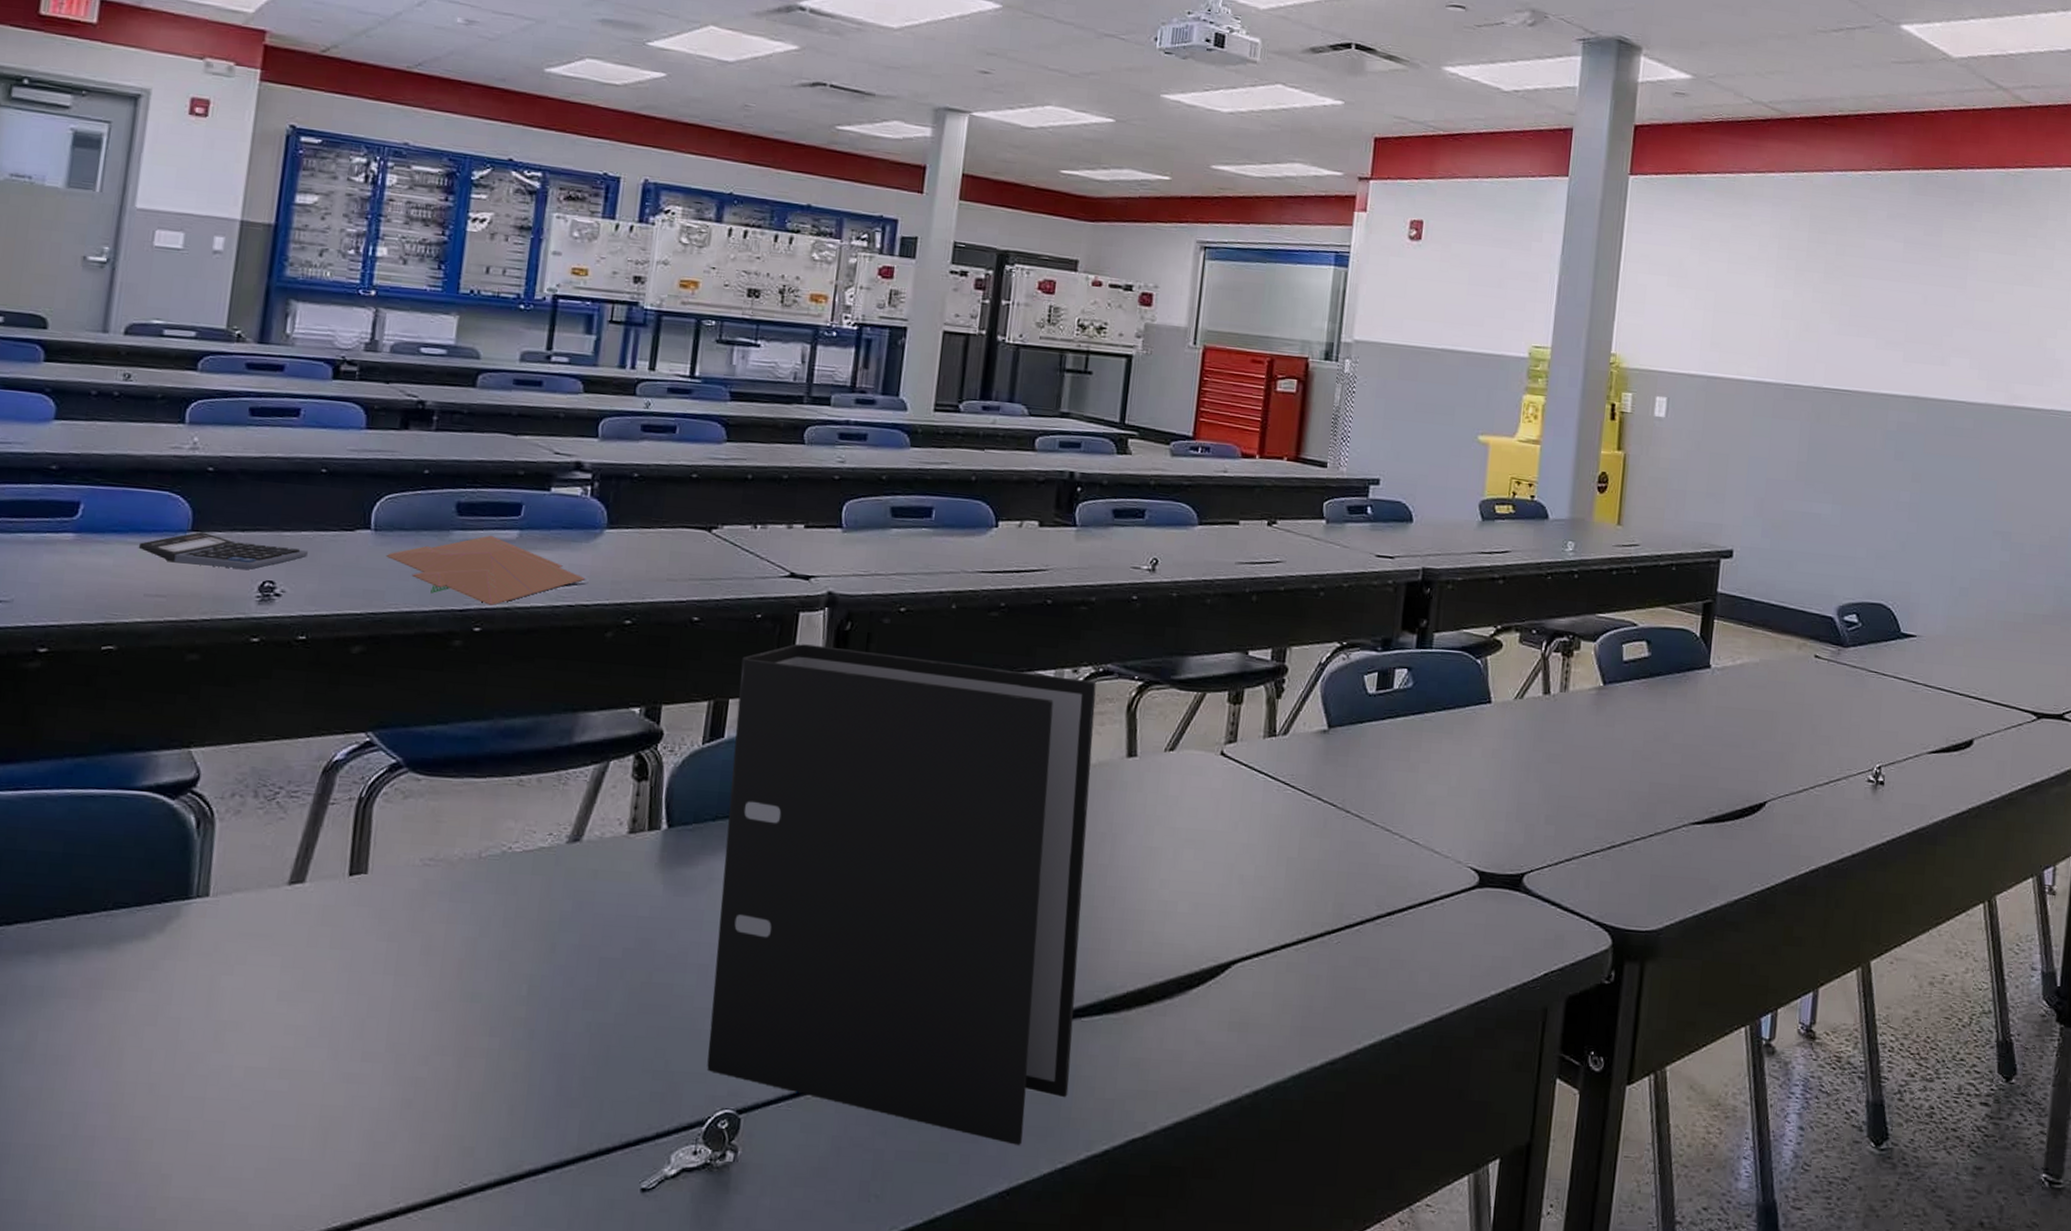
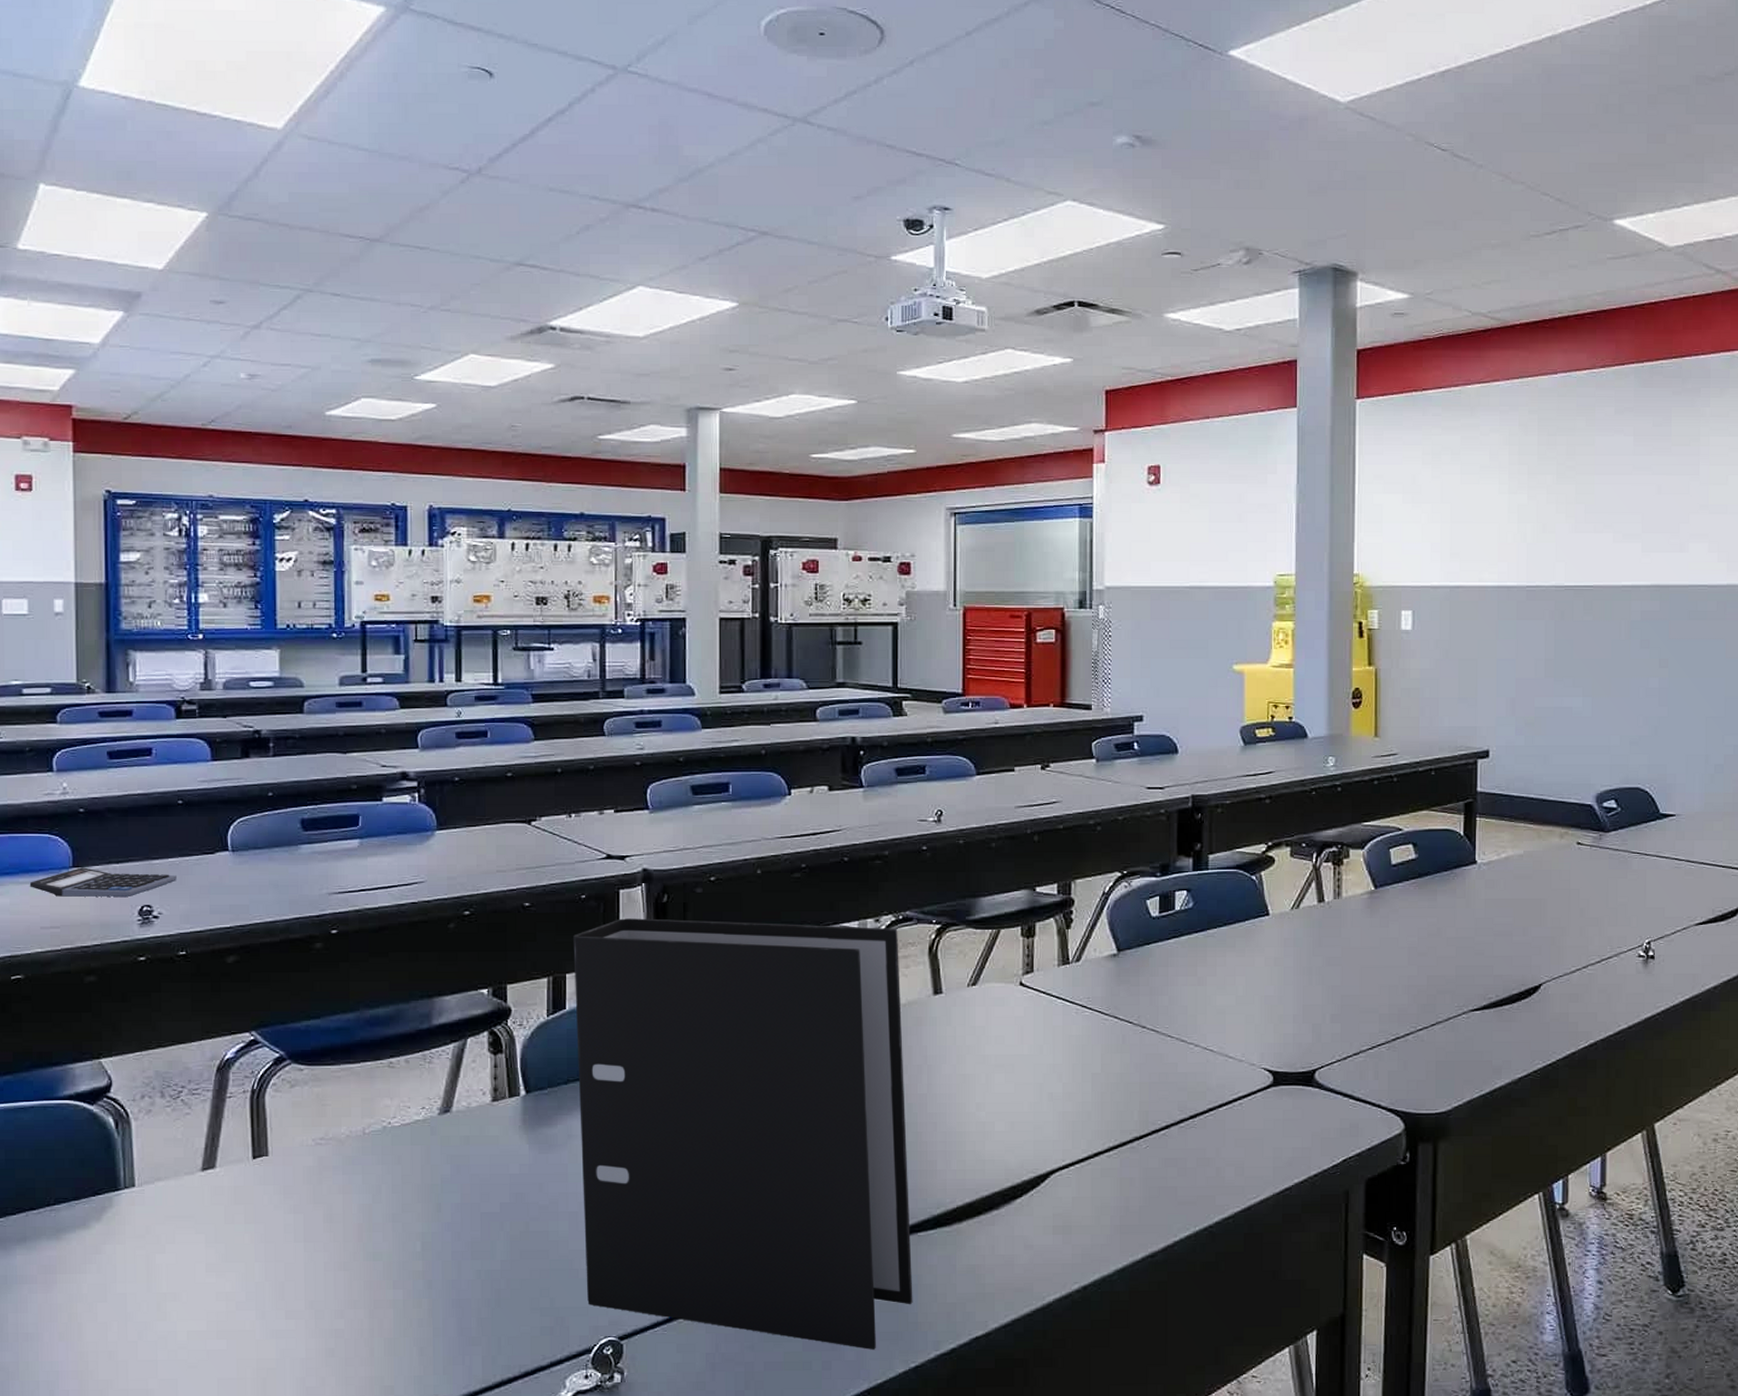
papers: present [386,535,585,606] -> none [245,845,423,910]

